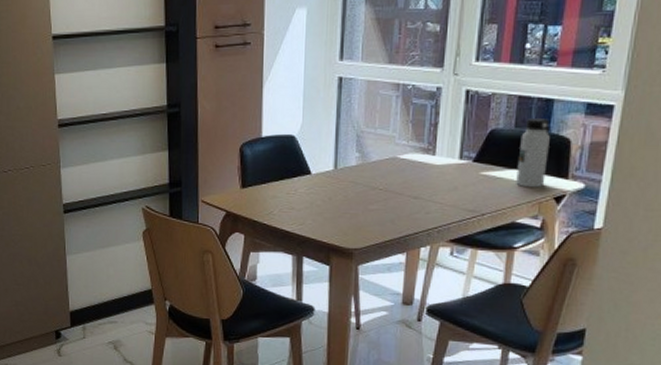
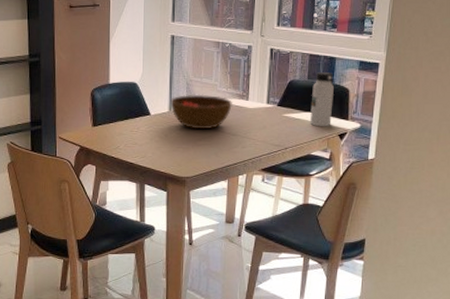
bowl: none [336,148,414,191] -> present [170,94,232,130]

